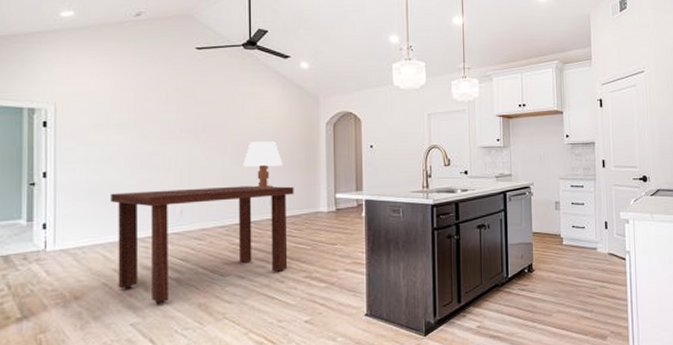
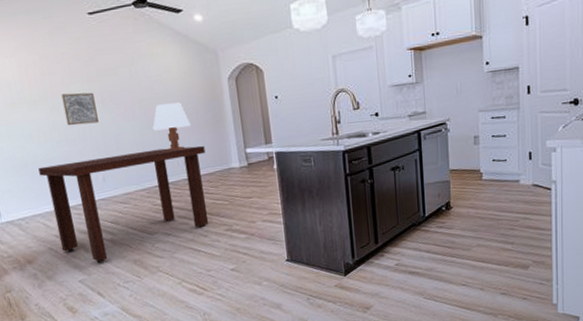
wall art: none [152,121,187,154] -> present [61,92,99,126]

